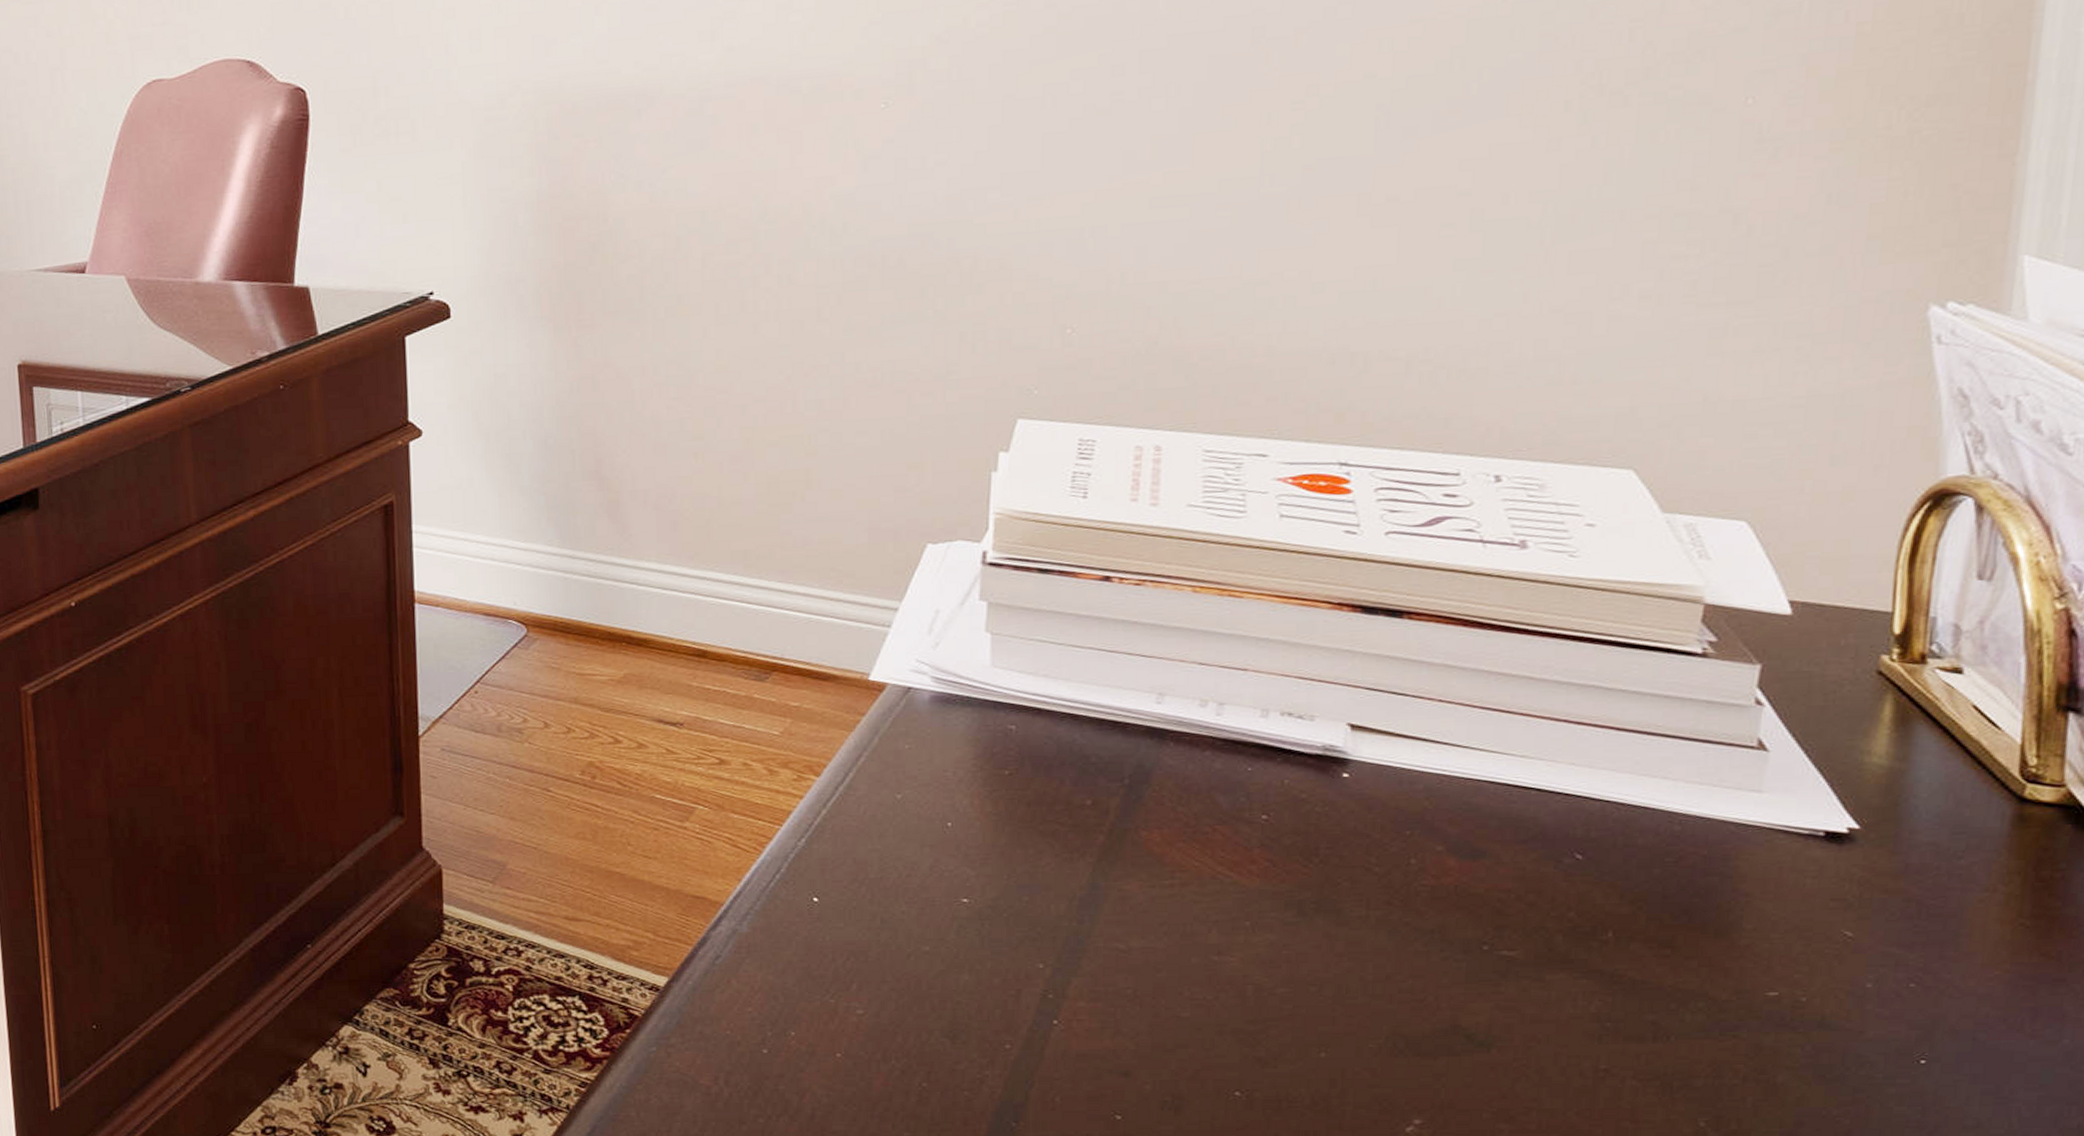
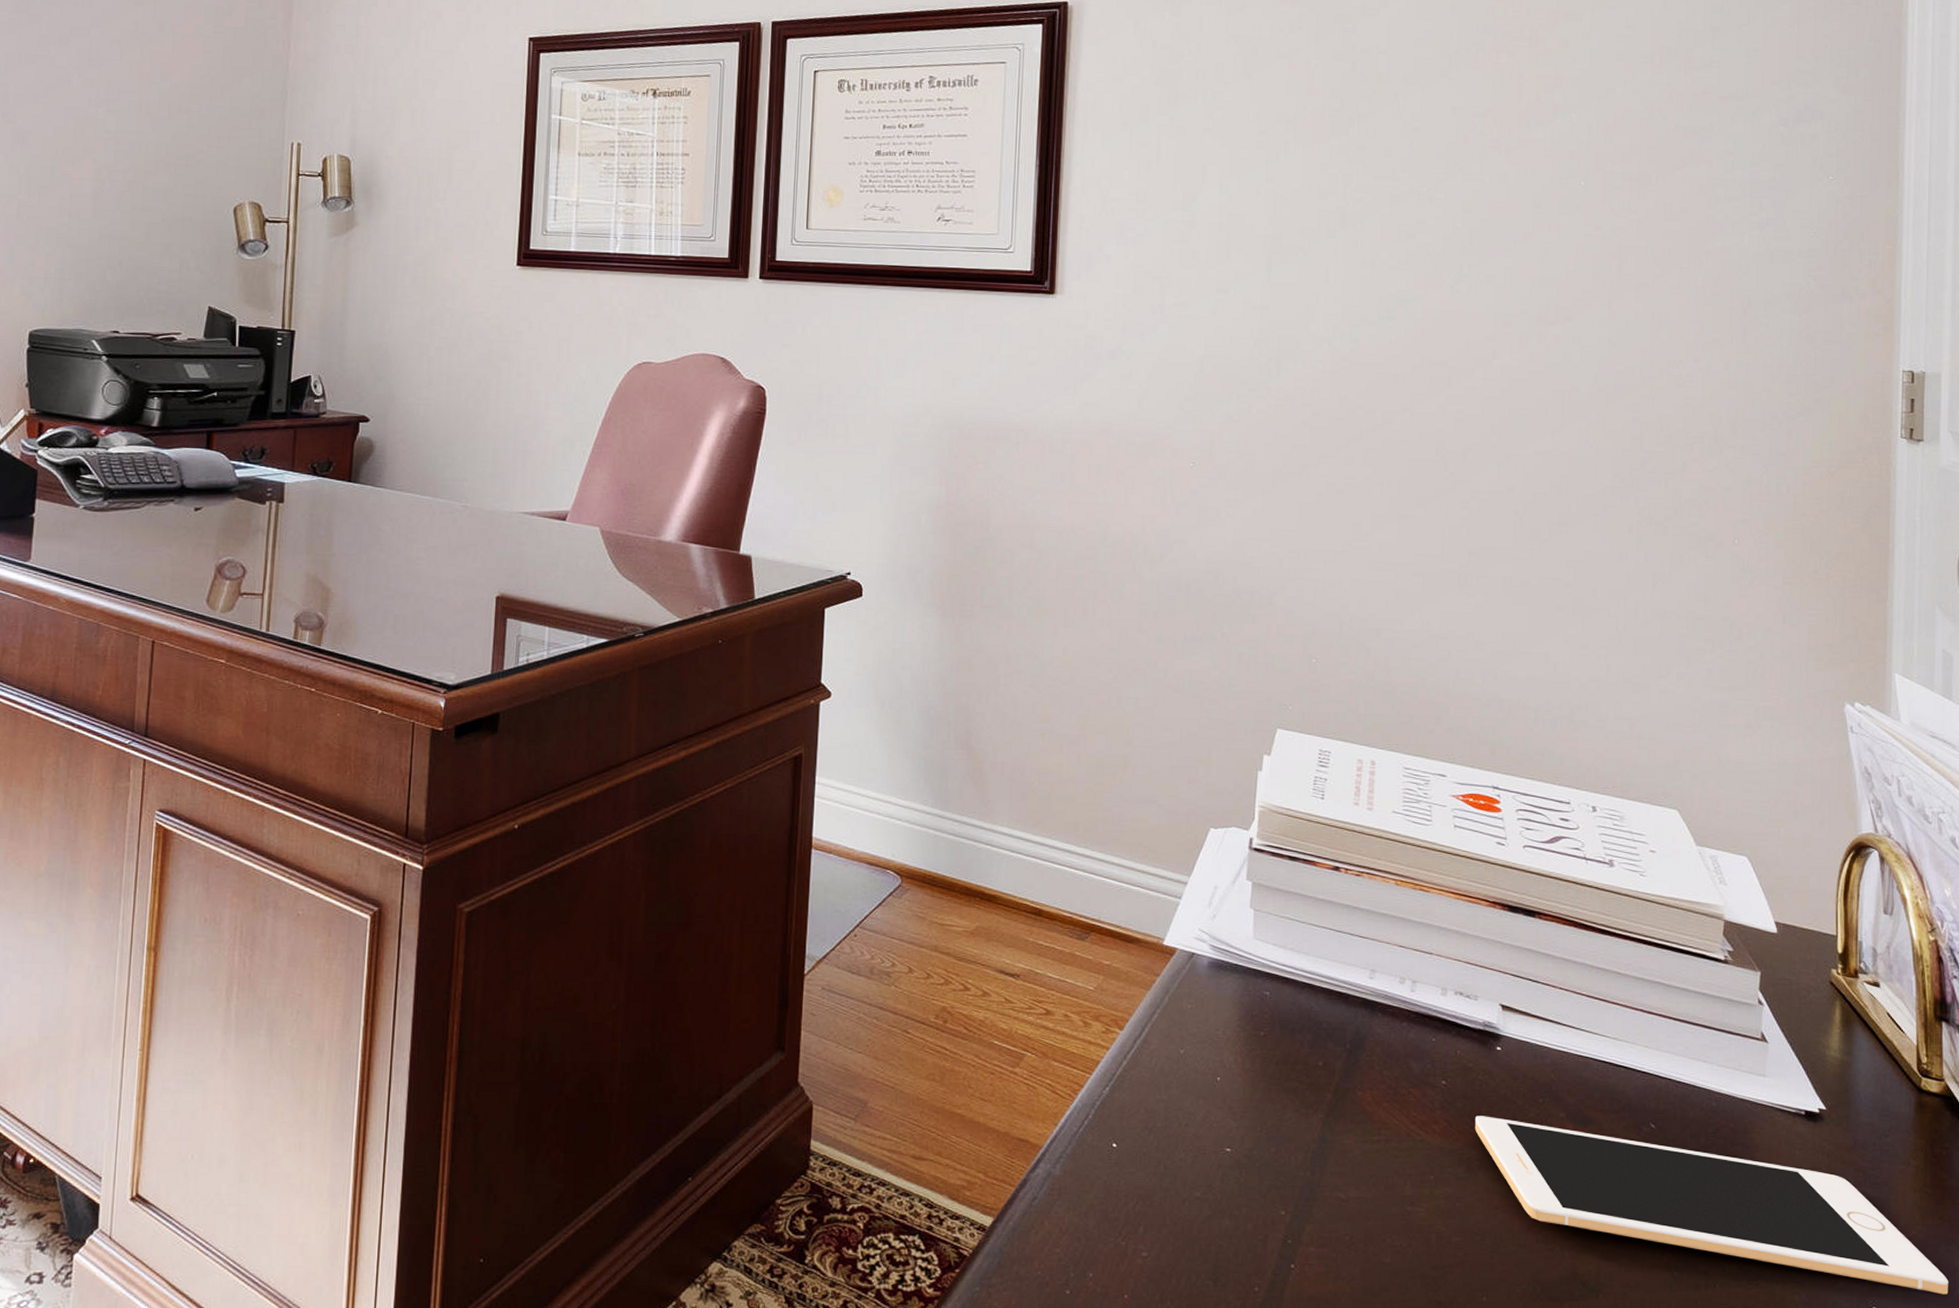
cell phone: none [1309,853,2051,1046] -> present [1474,1116,1949,1295]

